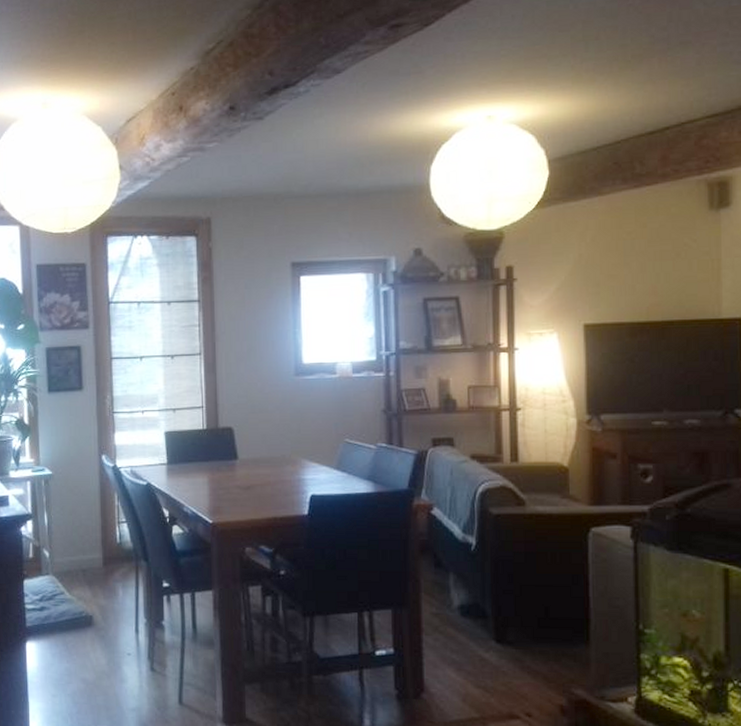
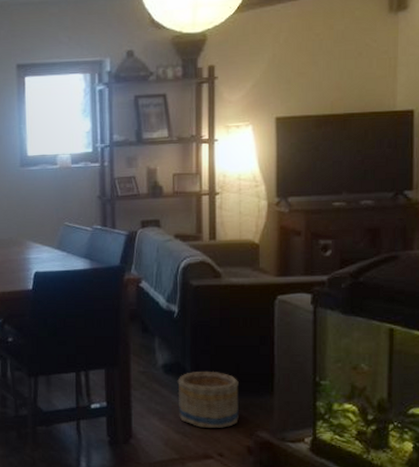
basket: none [476,614,549,683] -> present [177,371,239,428]

